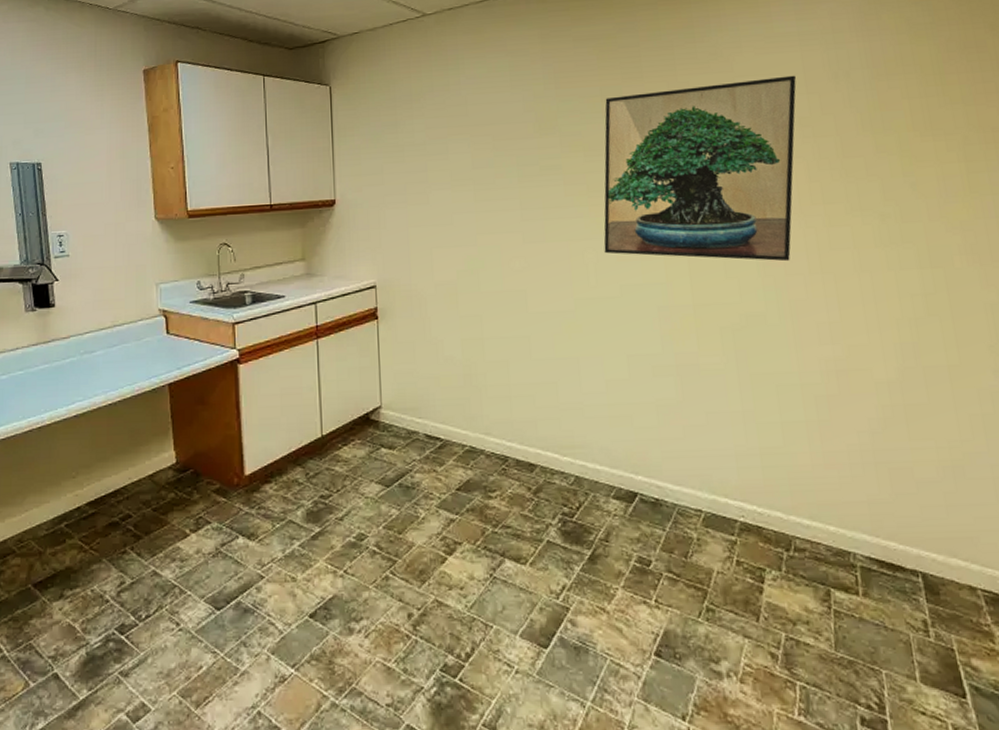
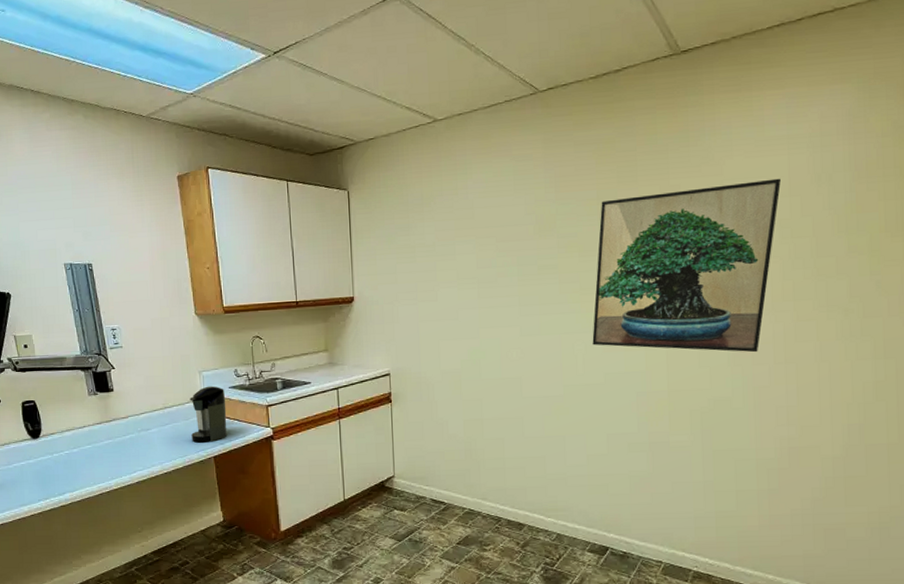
coffee maker: none [143,300,186,367] -> present [190,386,227,443]

